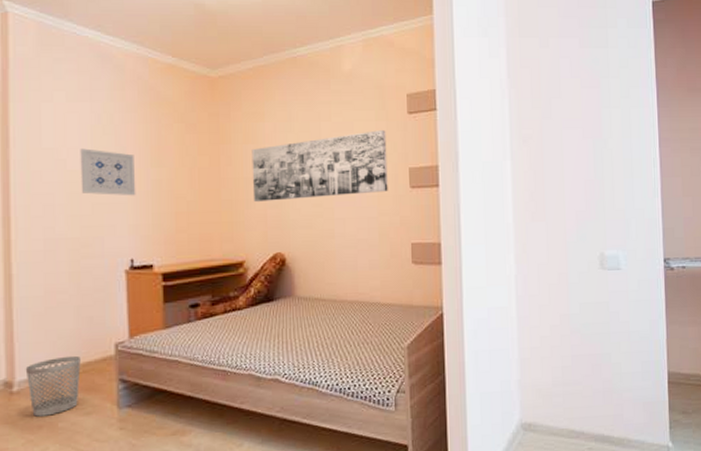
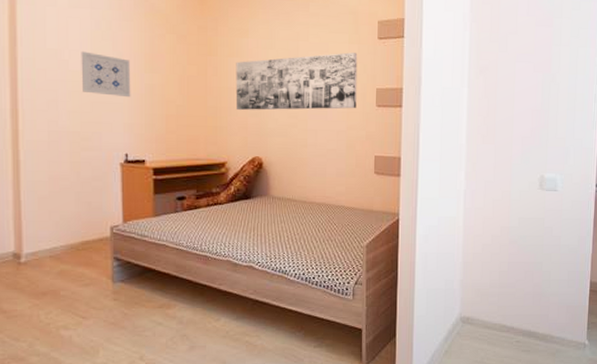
wastebasket: present [25,355,81,417] -> none [31,234,80,285]

